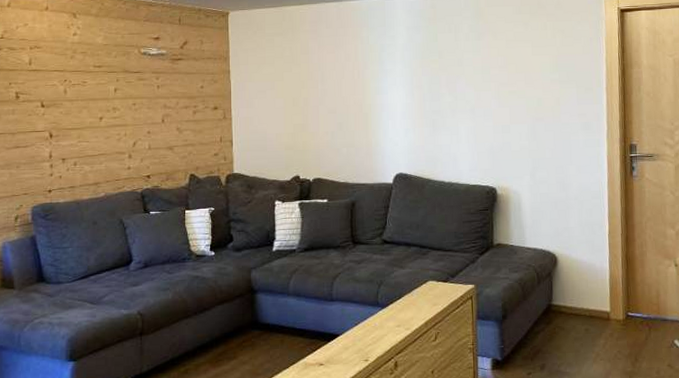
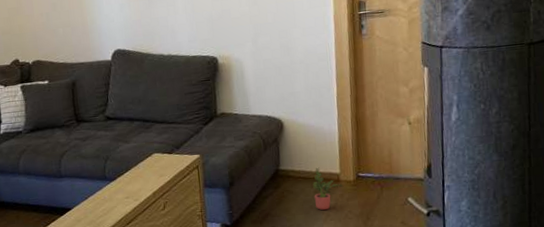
potted plant: none [583,304,614,350] -> present [312,167,344,211]

